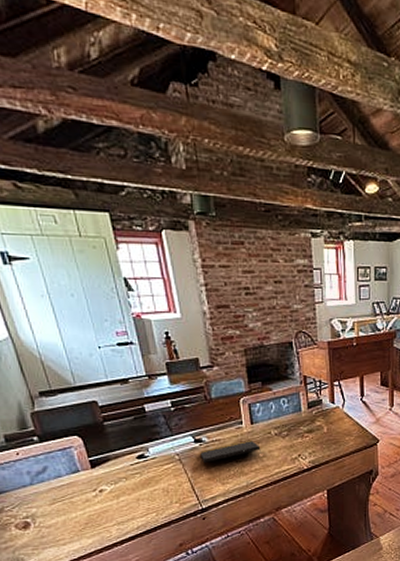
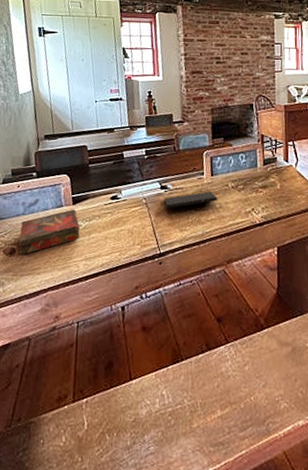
book: none [31,473,106,527] -> present [19,209,81,255]

